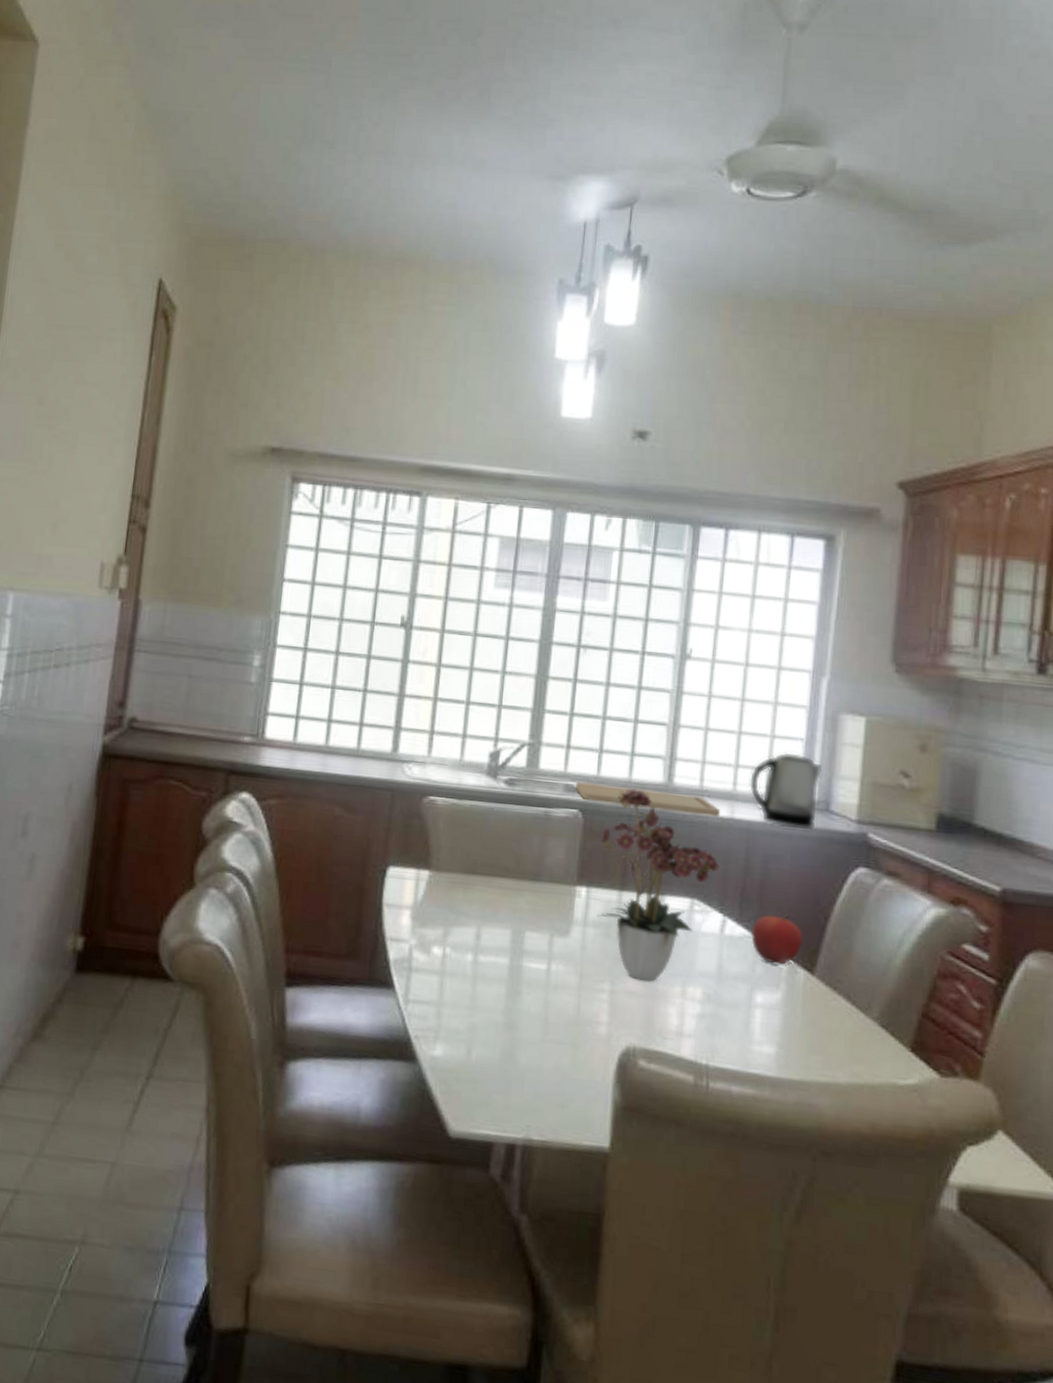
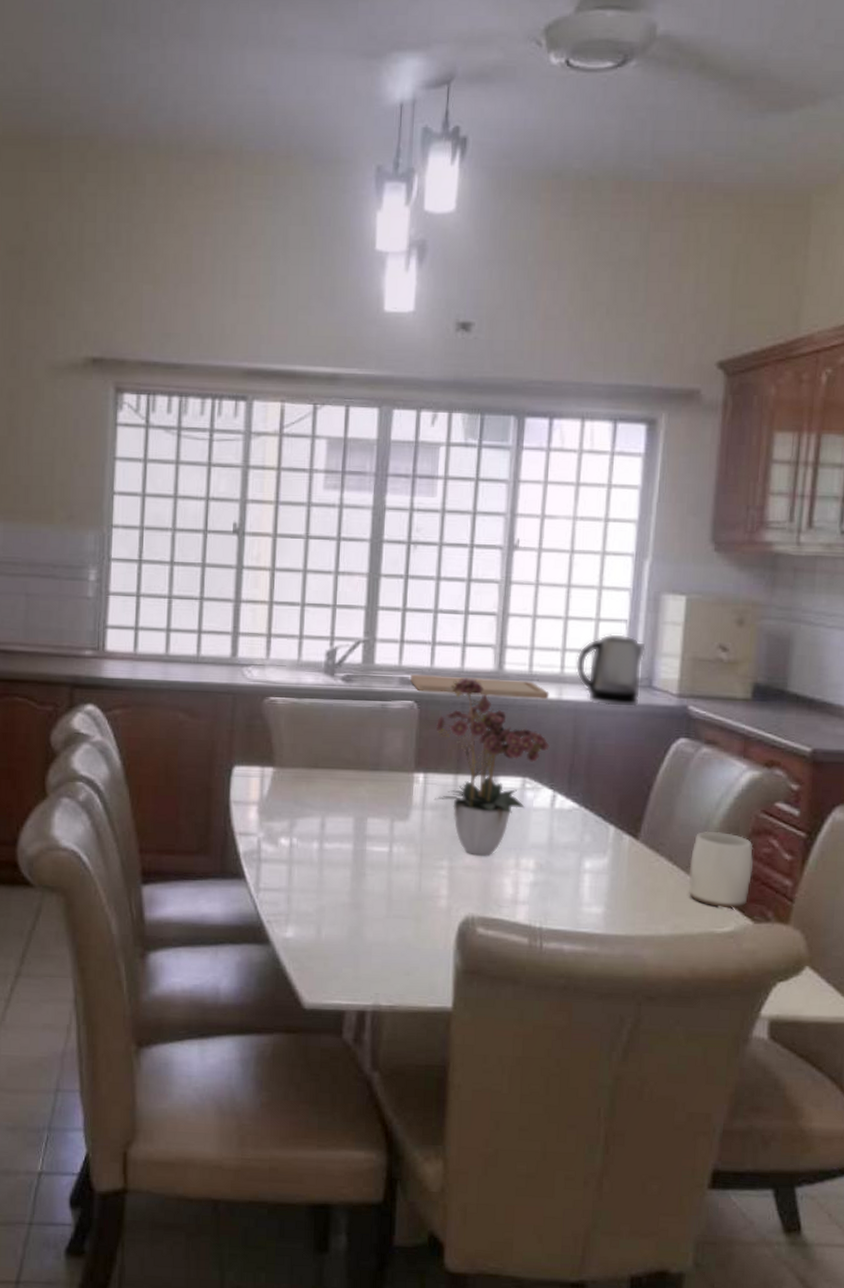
fruit: present [751,914,803,965] -> none [580,786,628,833]
mug: none [869,970,939,1059] -> present [689,831,753,909]

